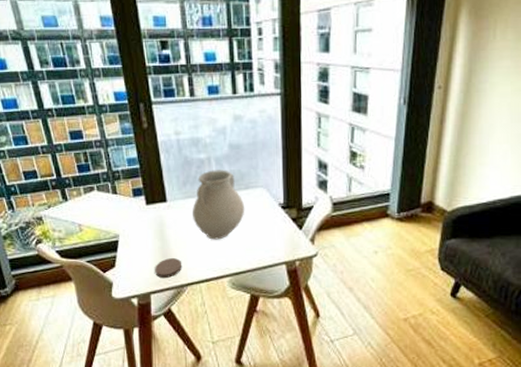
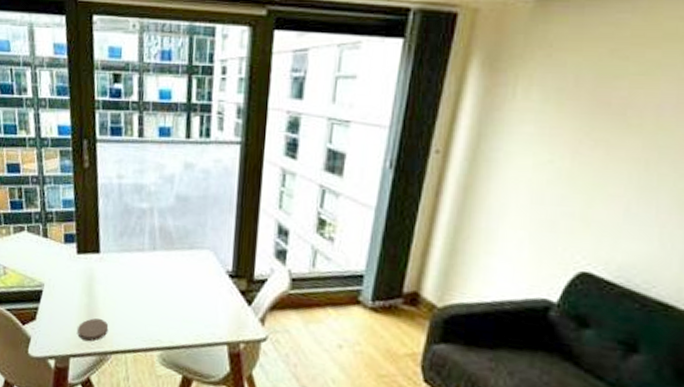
vase: present [193,170,245,240] -> none [126,222,187,305]

